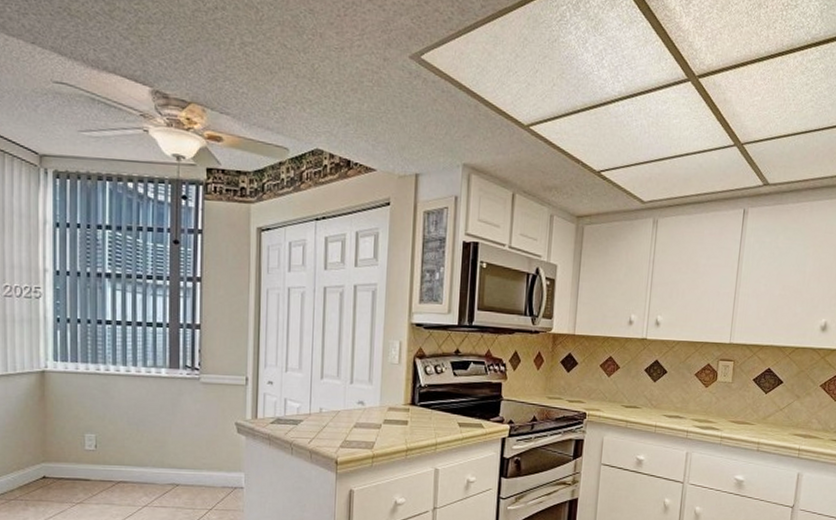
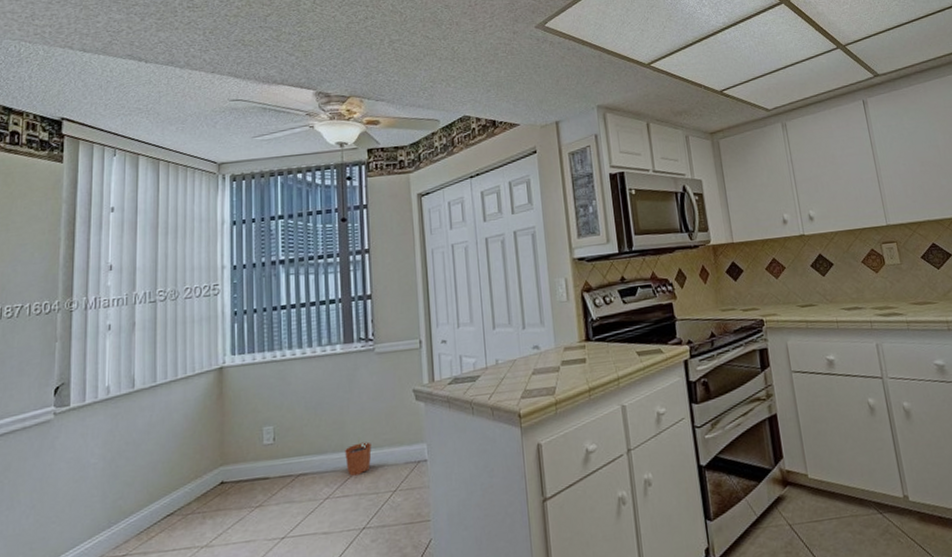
plant pot: none [165,457,191,491] -> present [345,436,372,476]

